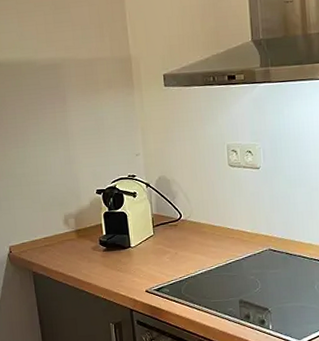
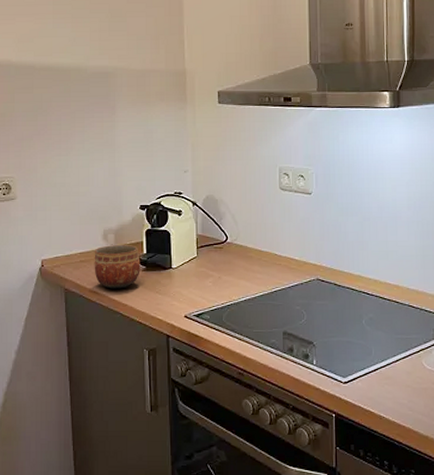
bowl: none [57,228,102,270] -> present [94,245,140,289]

